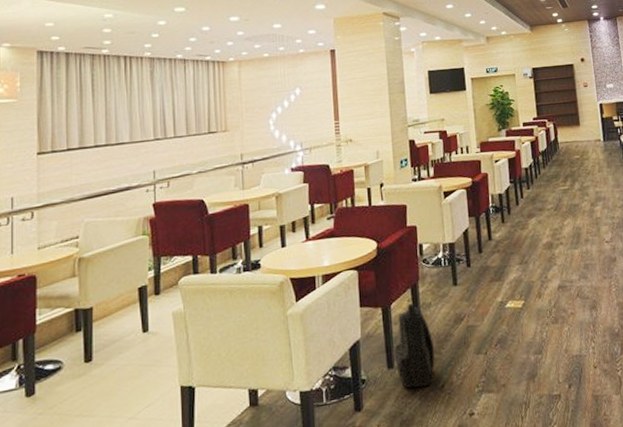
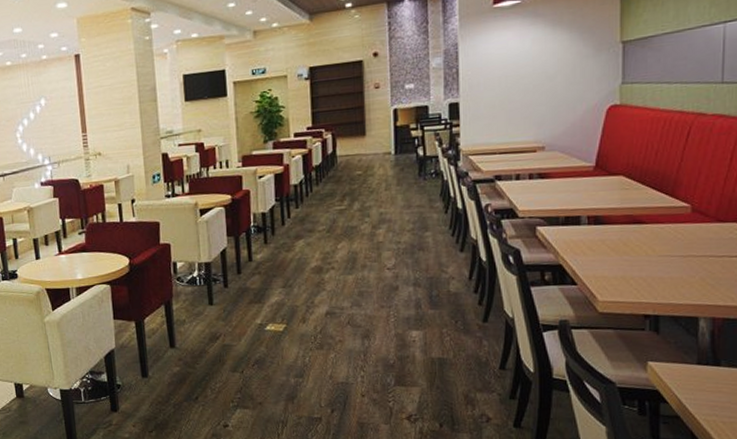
backpack: present [394,303,435,389] -> none [148,319,189,398]

